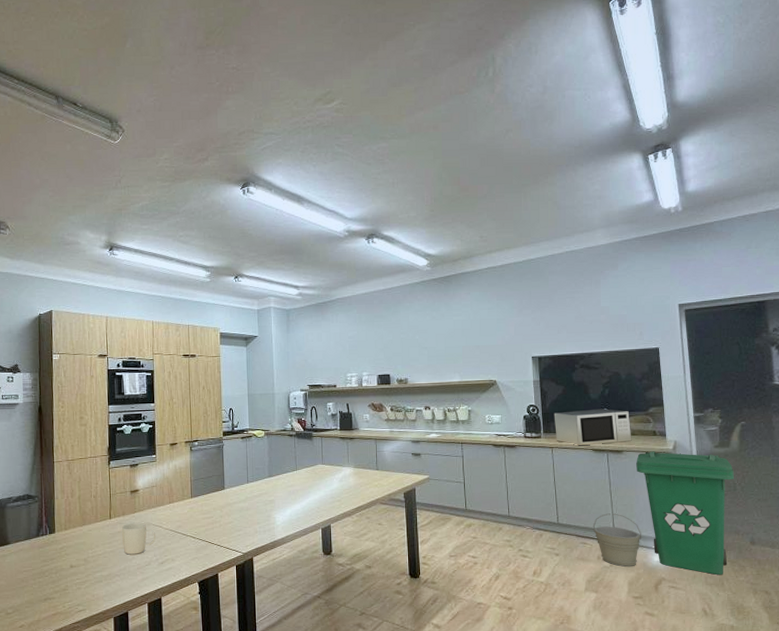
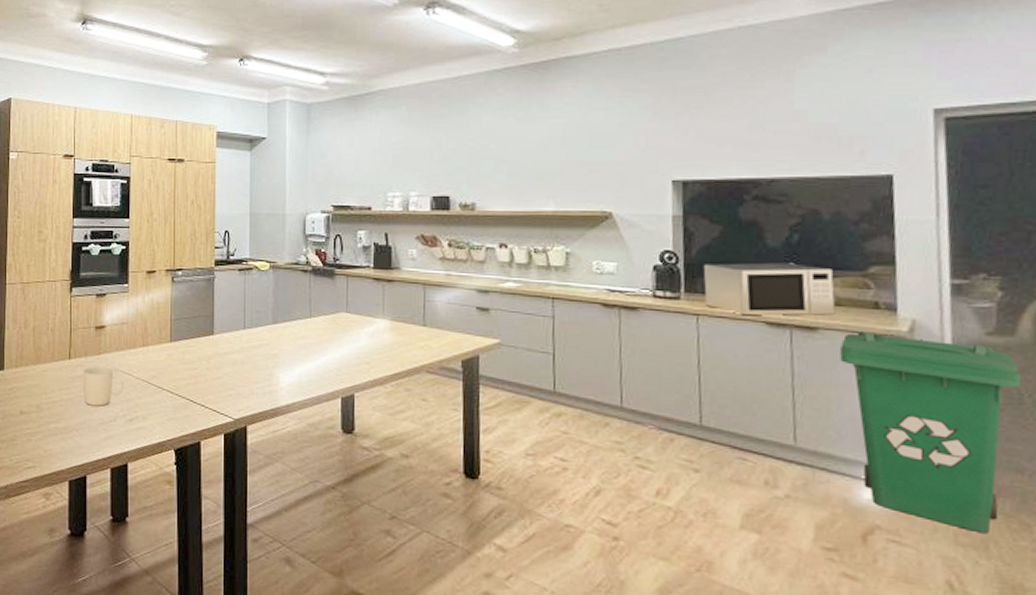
bucket: present [592,513,641,567] -> none [758,419,843,502]

